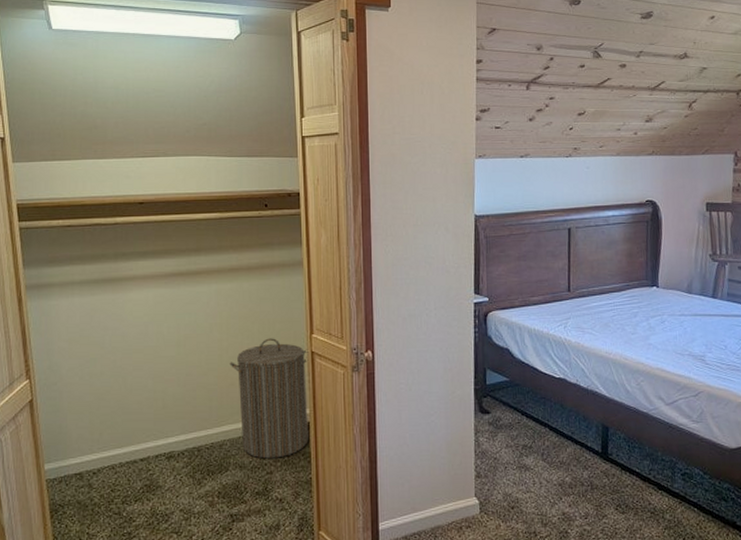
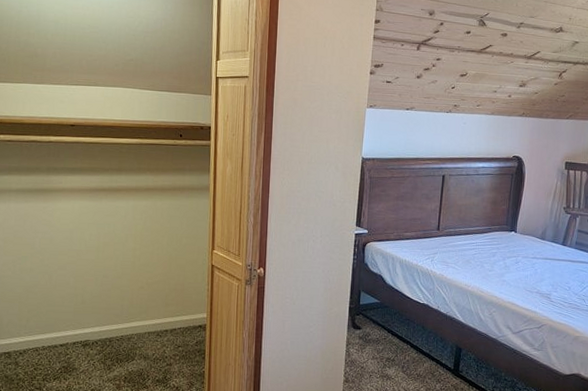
laundry hamper: present [230,338,309,459] -> none [141,251,209,353]

